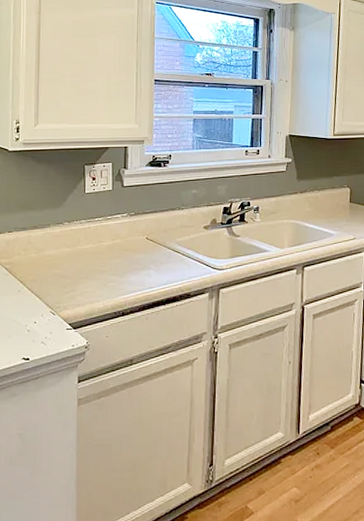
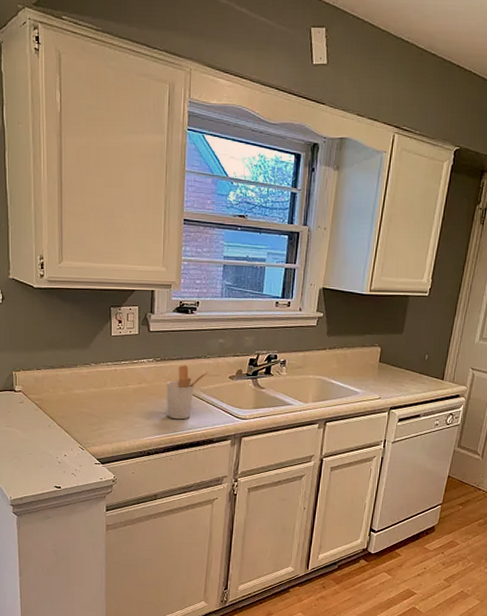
utensil holder: none [141,218,183,275] -> present [166,365,208,420]

